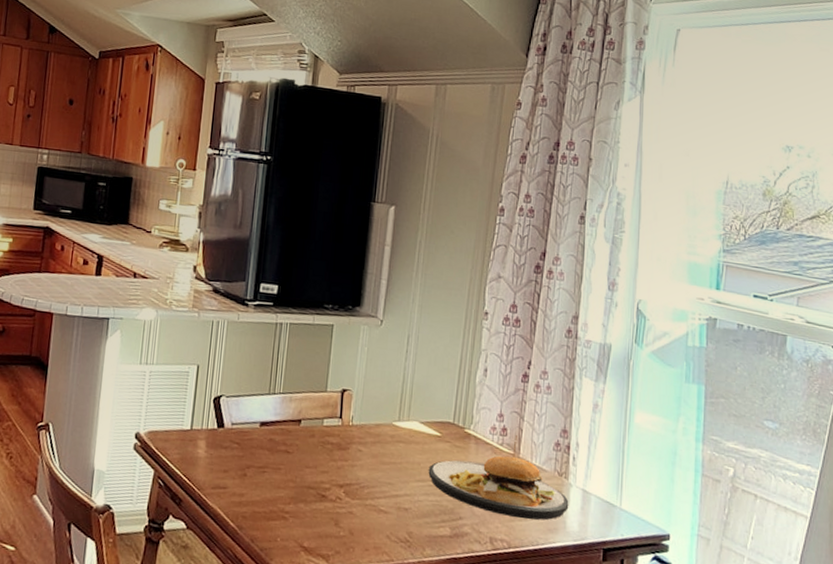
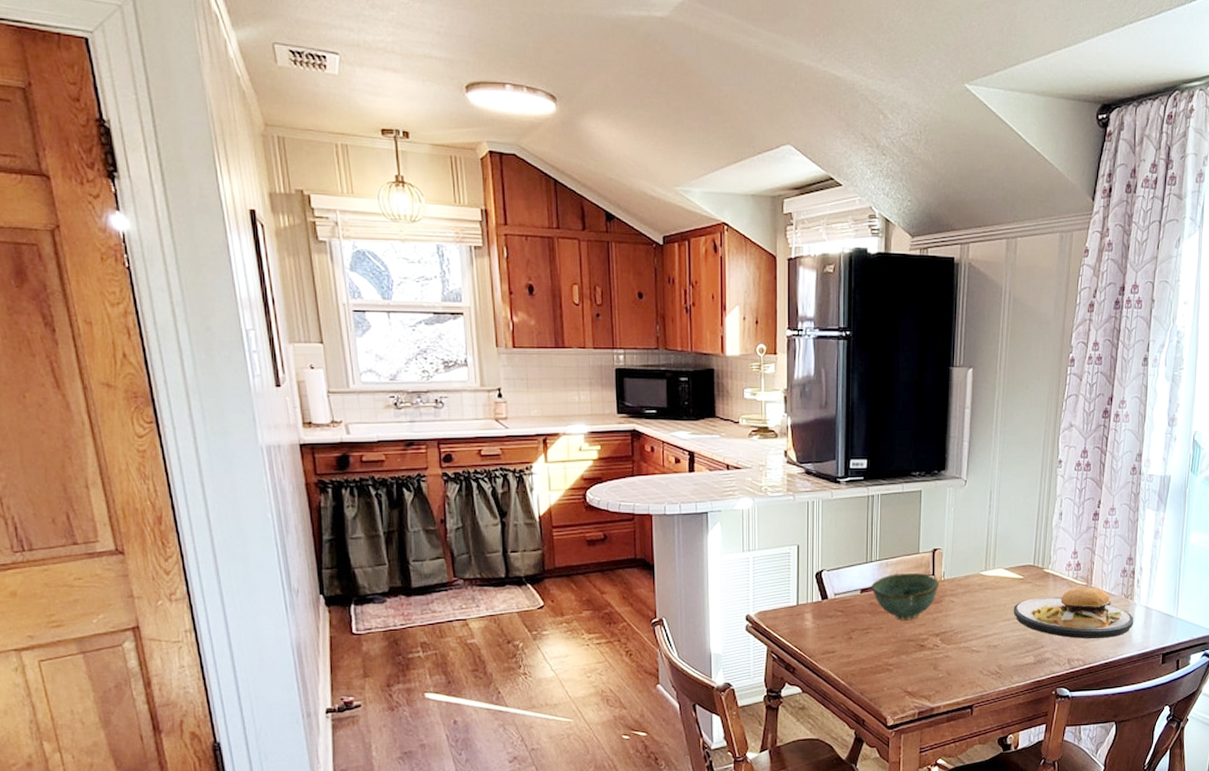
bowl: none [271,410,347,466] -> present [871,573,940,621]

